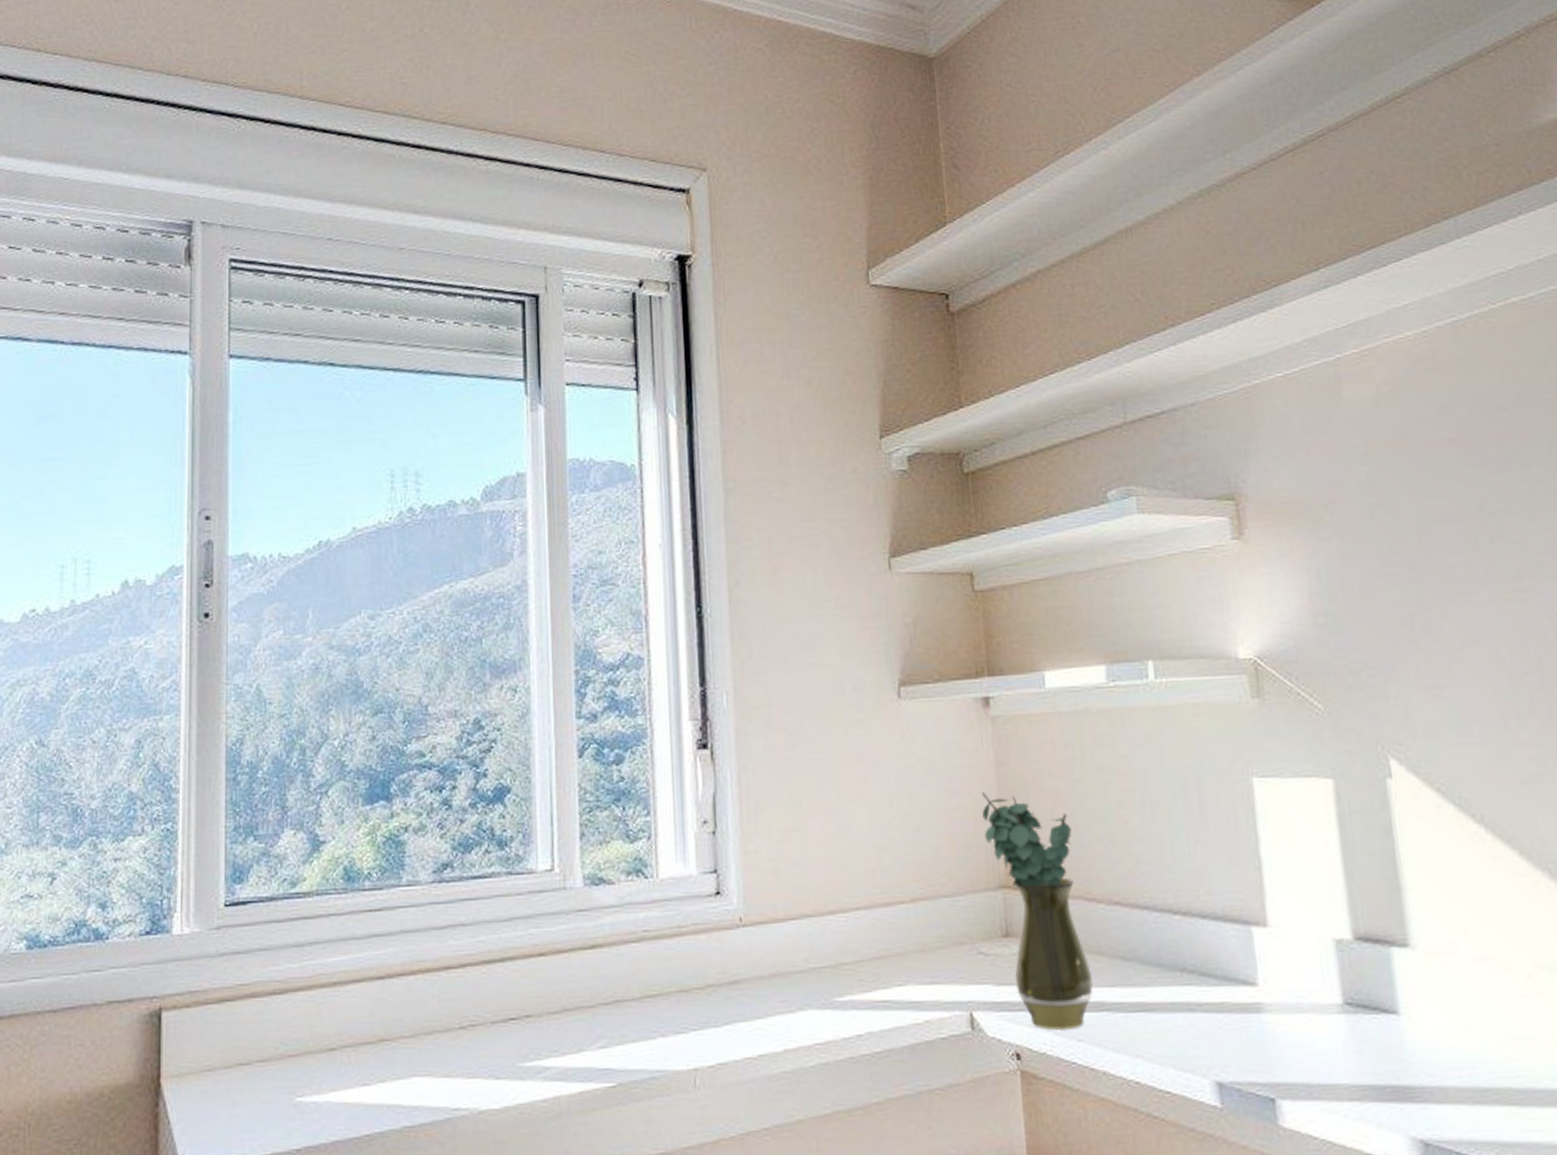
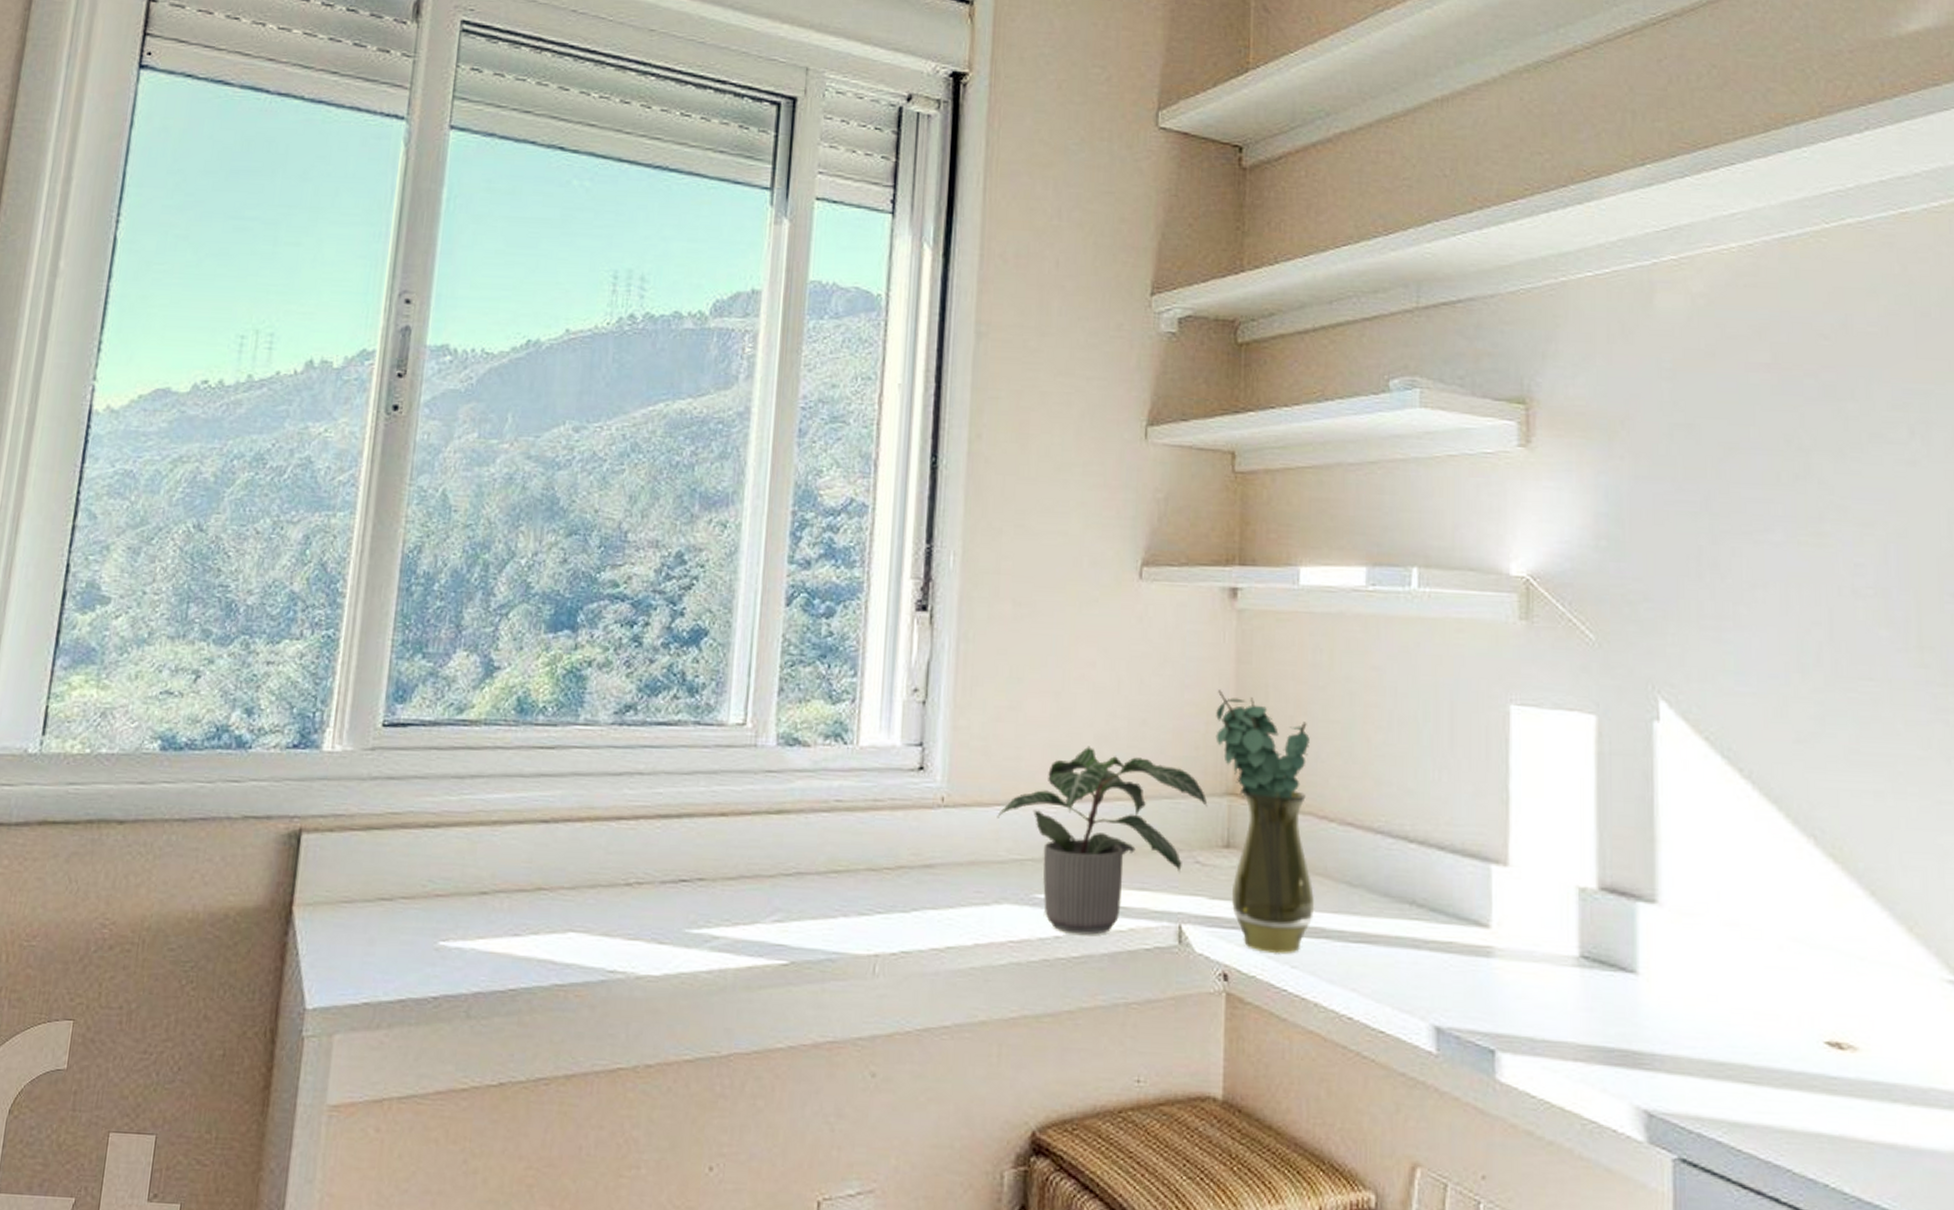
potted plant: none [792,857,985,1031] -> present [997,746,1208,935]

